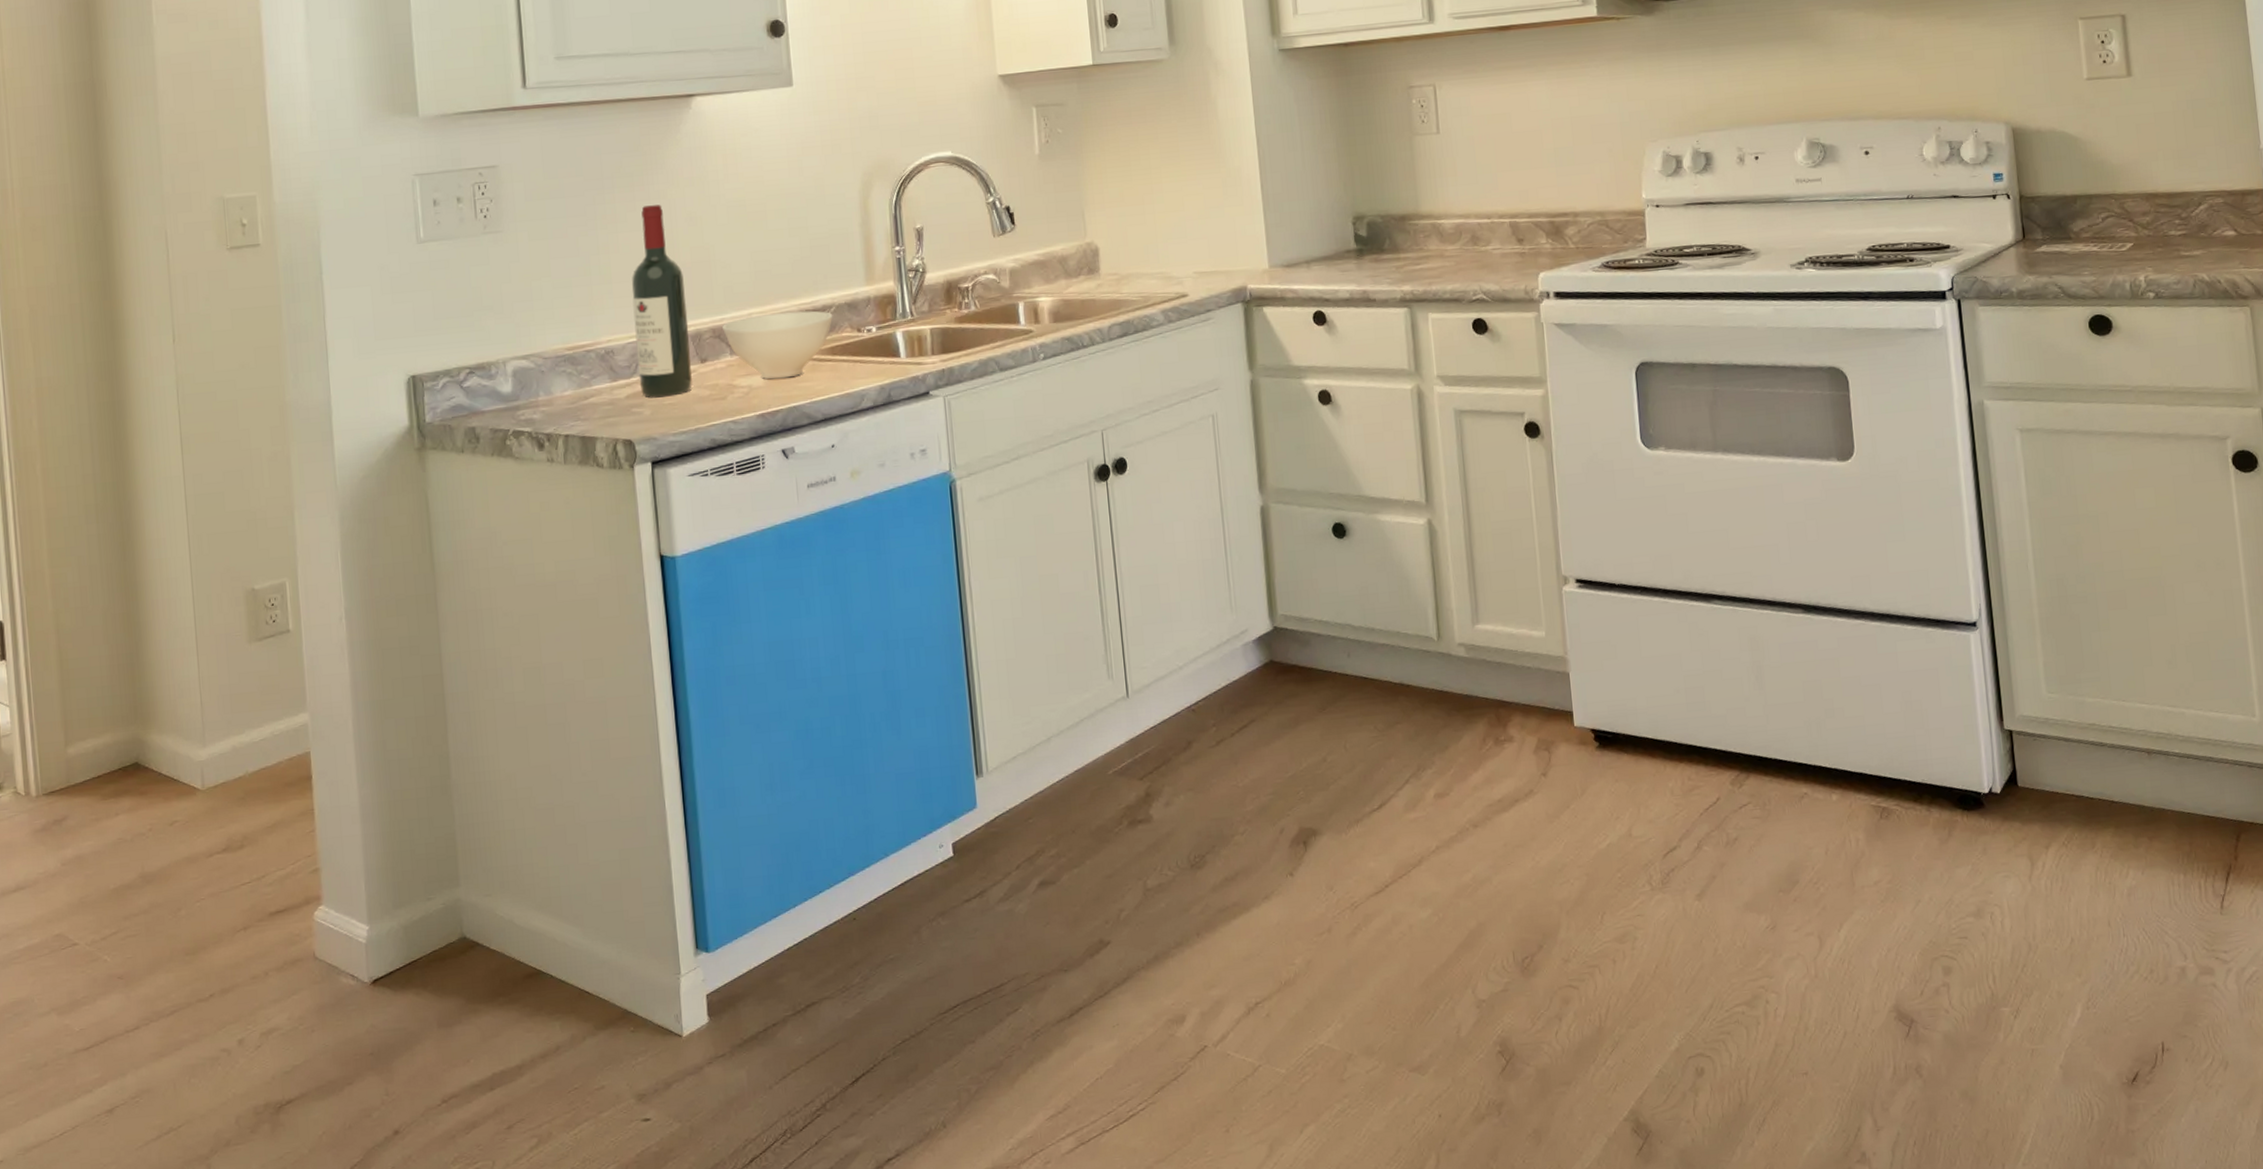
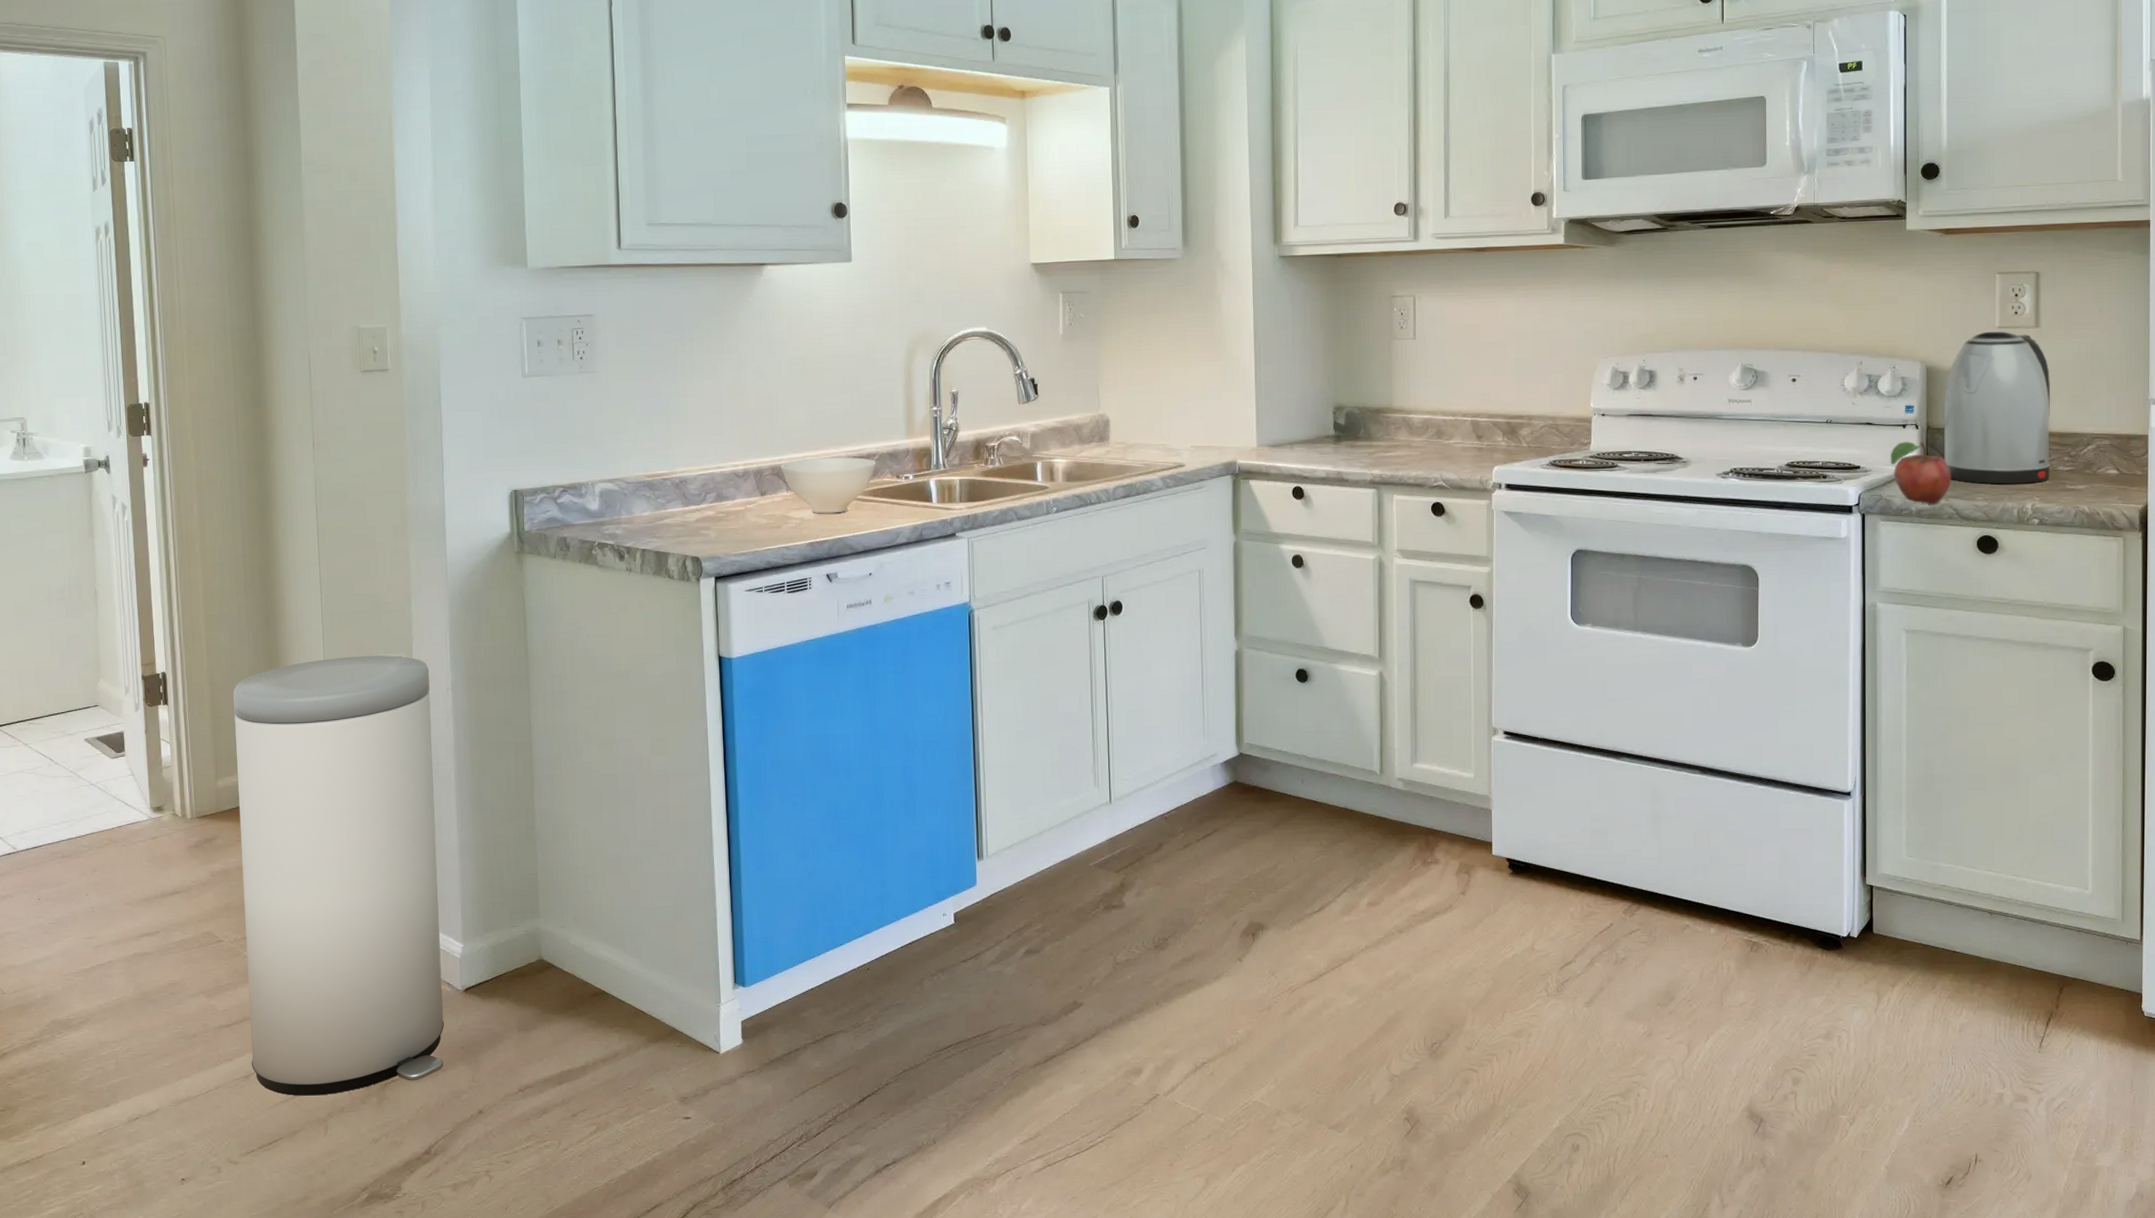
pedal bin: none [83,581,350,1130] -> present [232,655,444,1096]
wine bottle: present [631,204,692,398] -> none [704,357,753,523]
fruit: none [1982,213,2053,284] -> present [1890,441,1952,504]
kettle: none [2035,83,2161,256] -> present [1944,331,2051,484]

